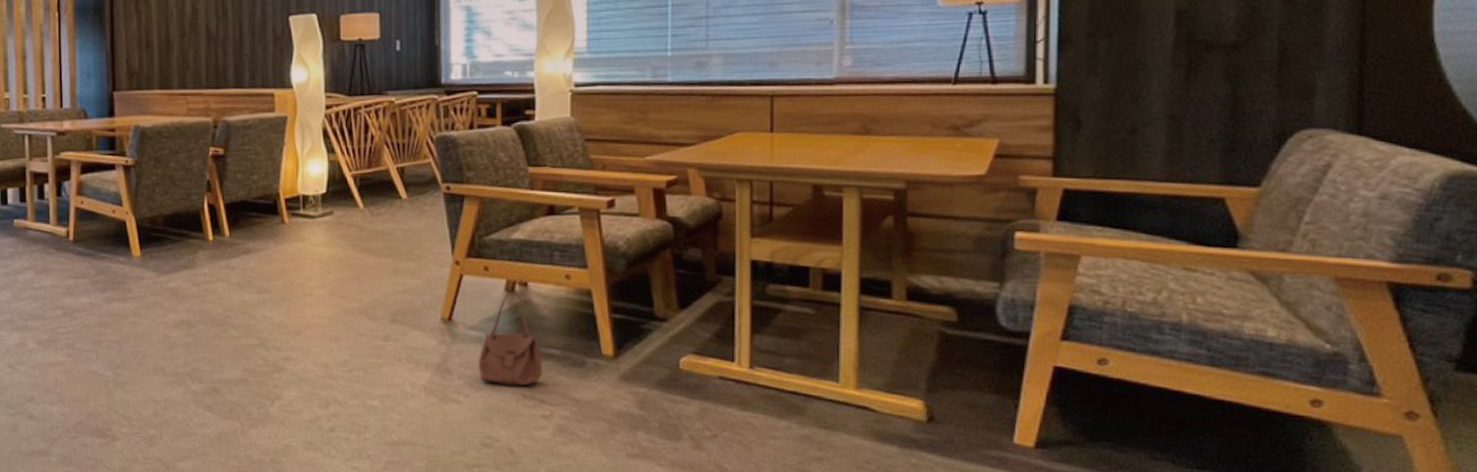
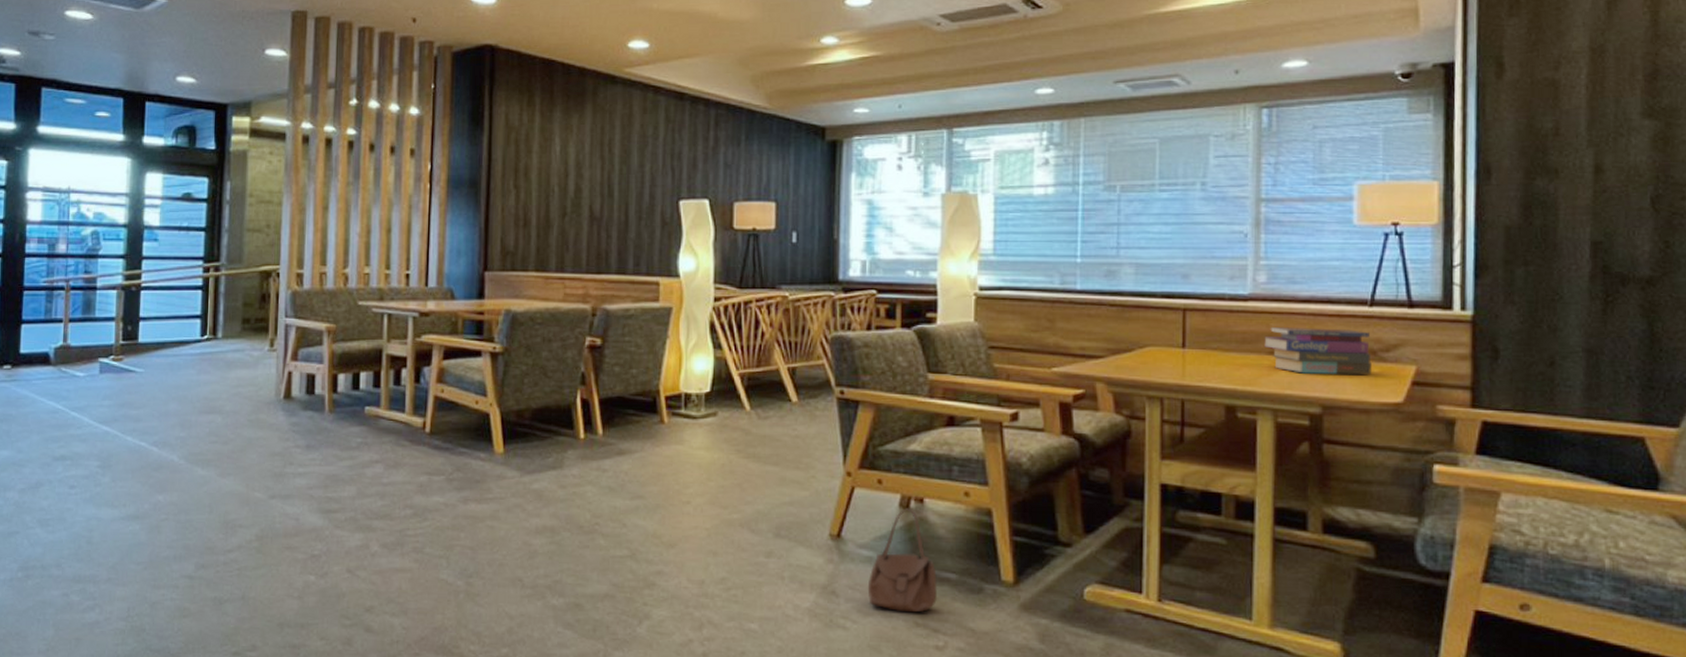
books: none [850,107,955,152] -> present [1264,327,1372,375]

